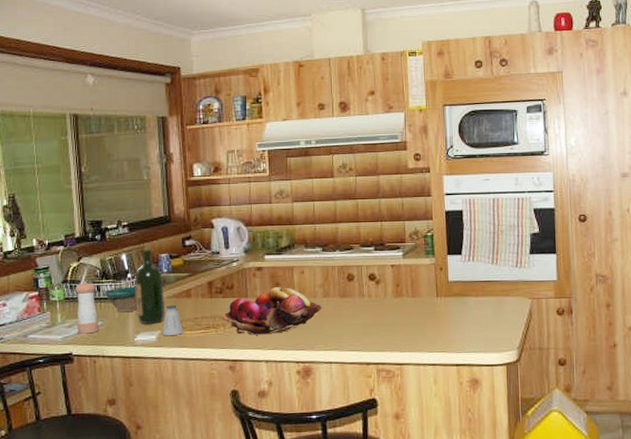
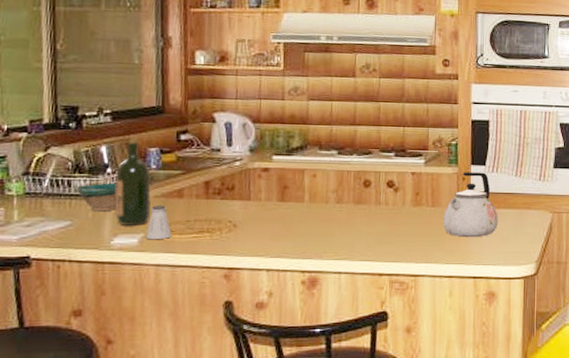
pepper shaker: present [75,280,99,334] -> none [38,174,67,235]
fruit basket: present [222,287,322,335] -> none [219,190,334,241]
kettle: none [424,262,478,326] -> present [443,172,498,238]

